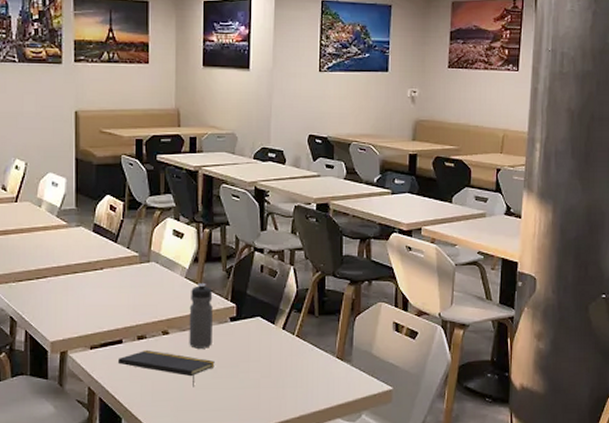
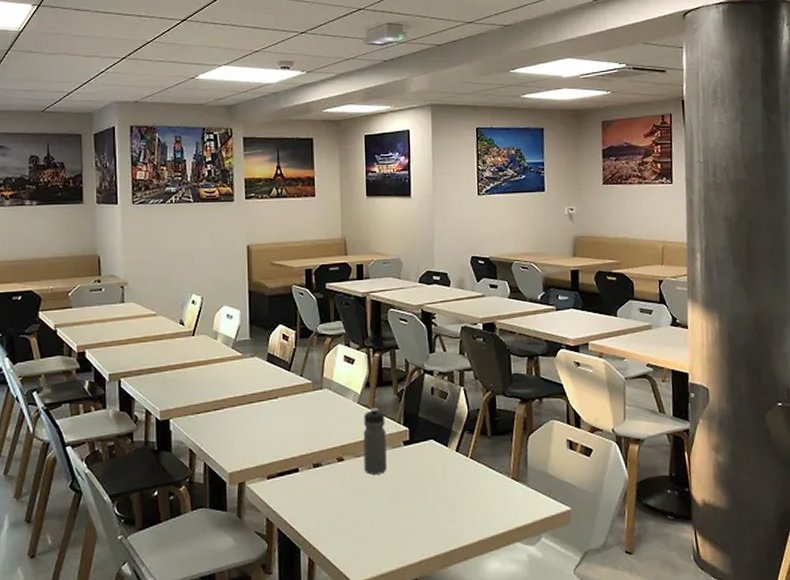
notepad: present [117,350,215,388] -> none [294,478,390,515]

